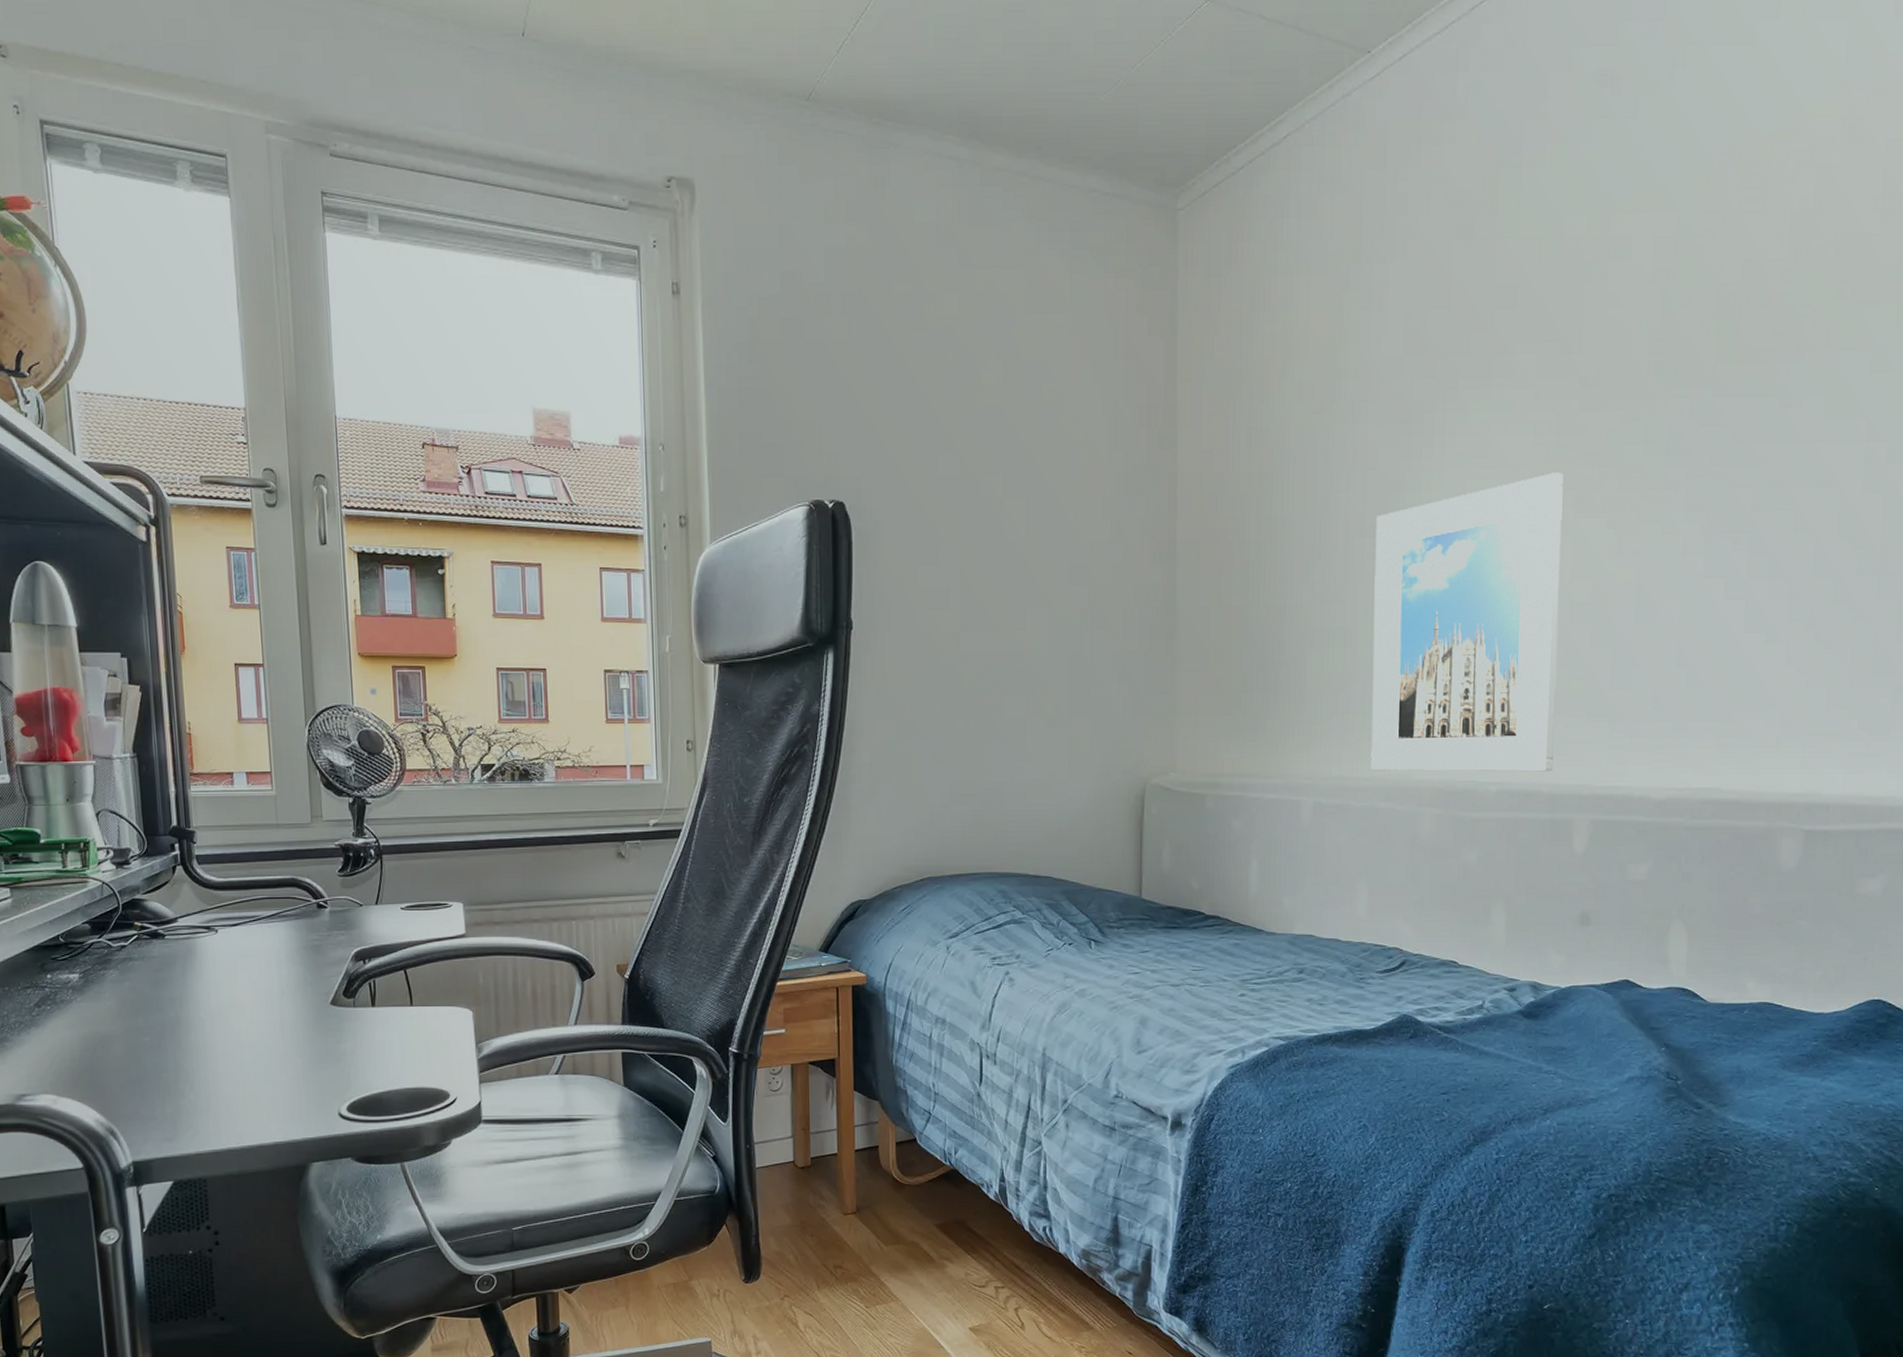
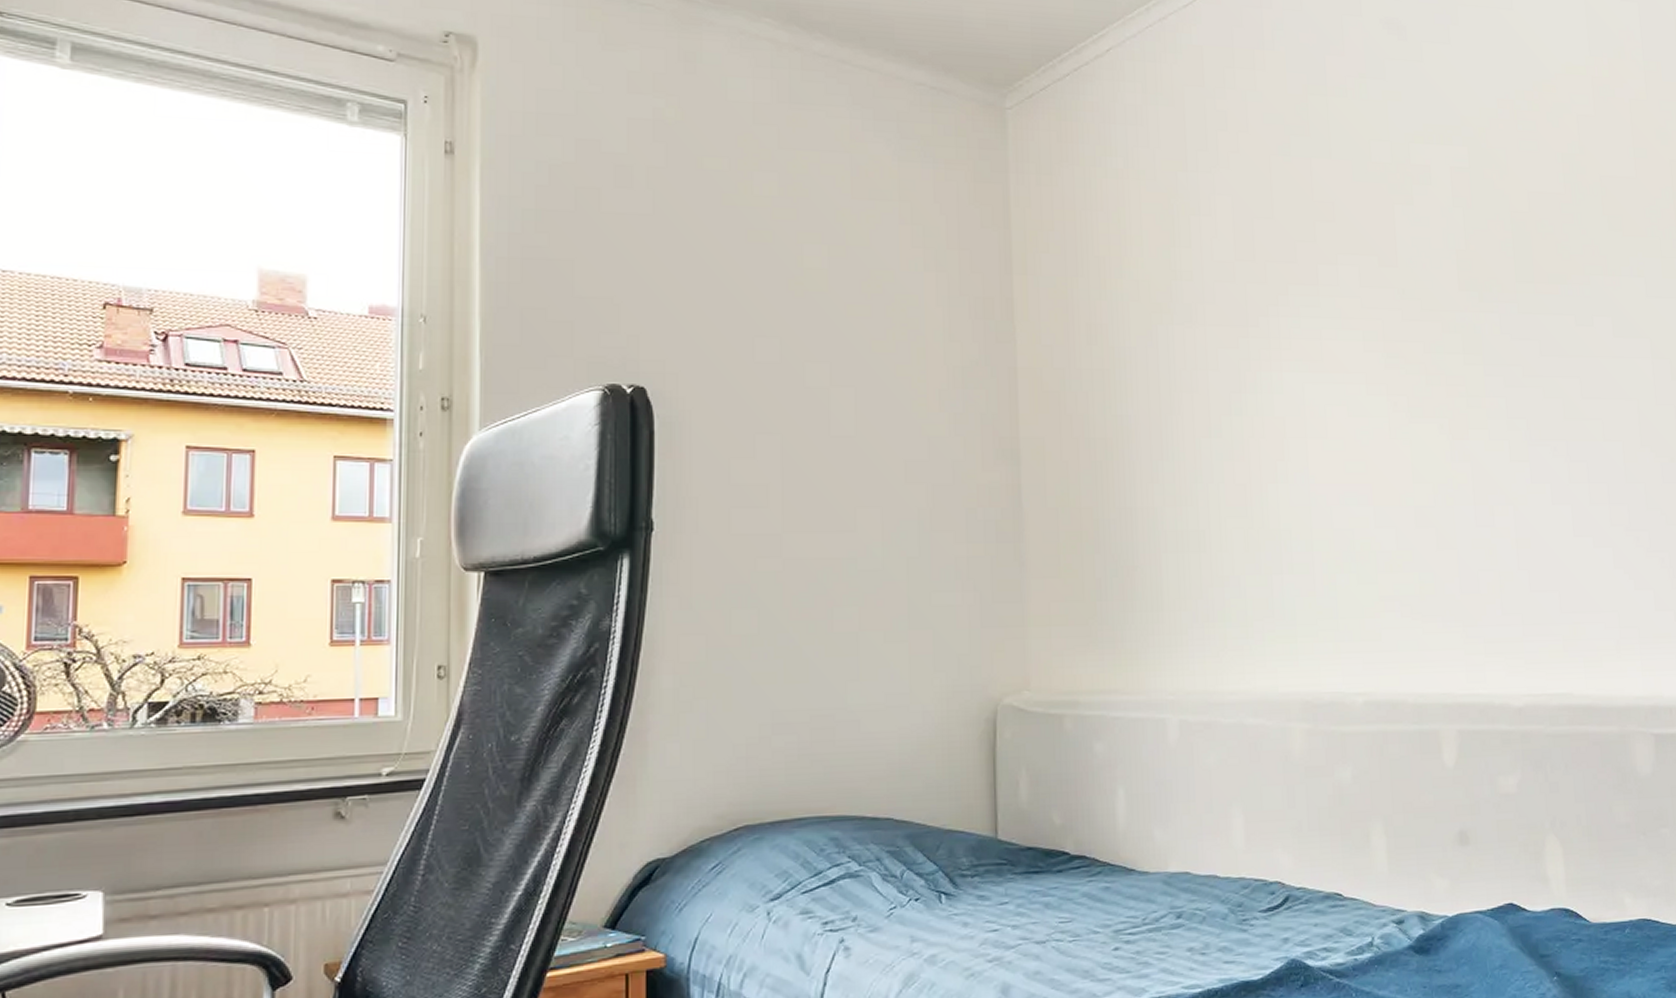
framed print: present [1371,472,1564,772] -> none [1221,378,1415,684]

